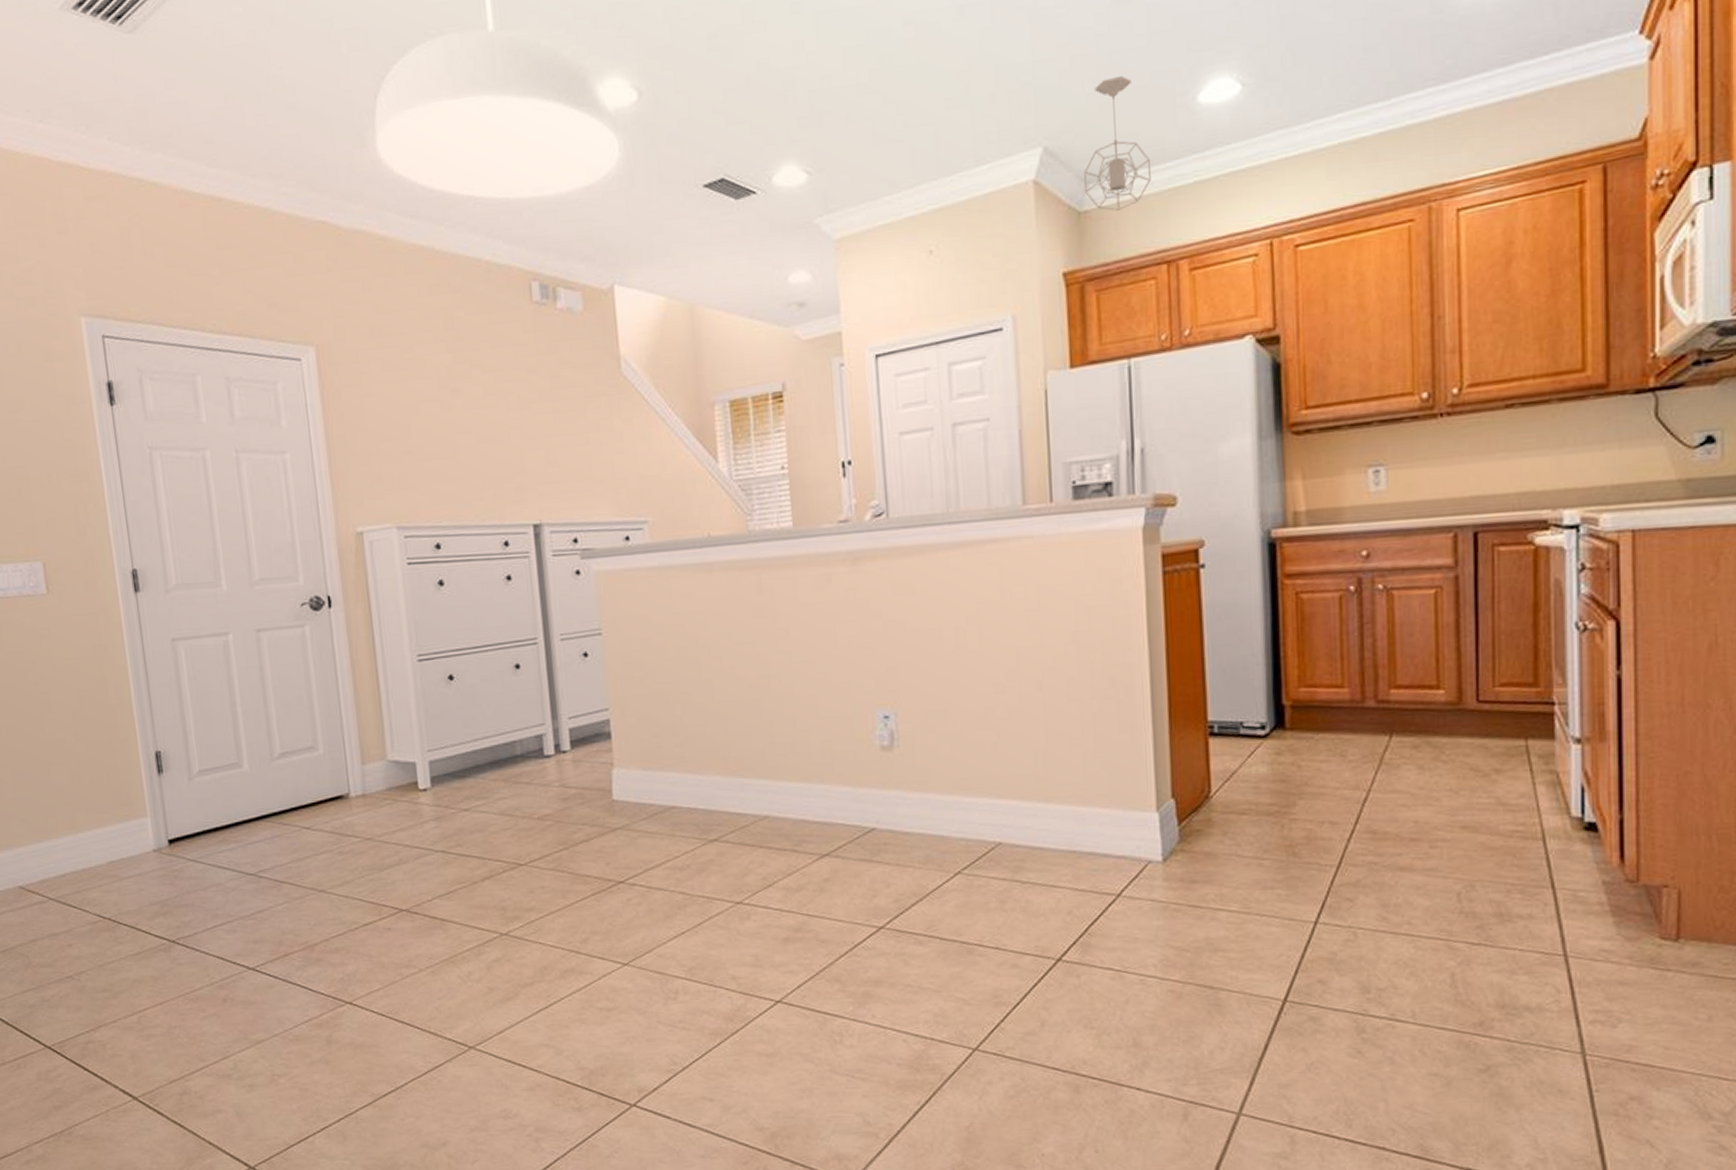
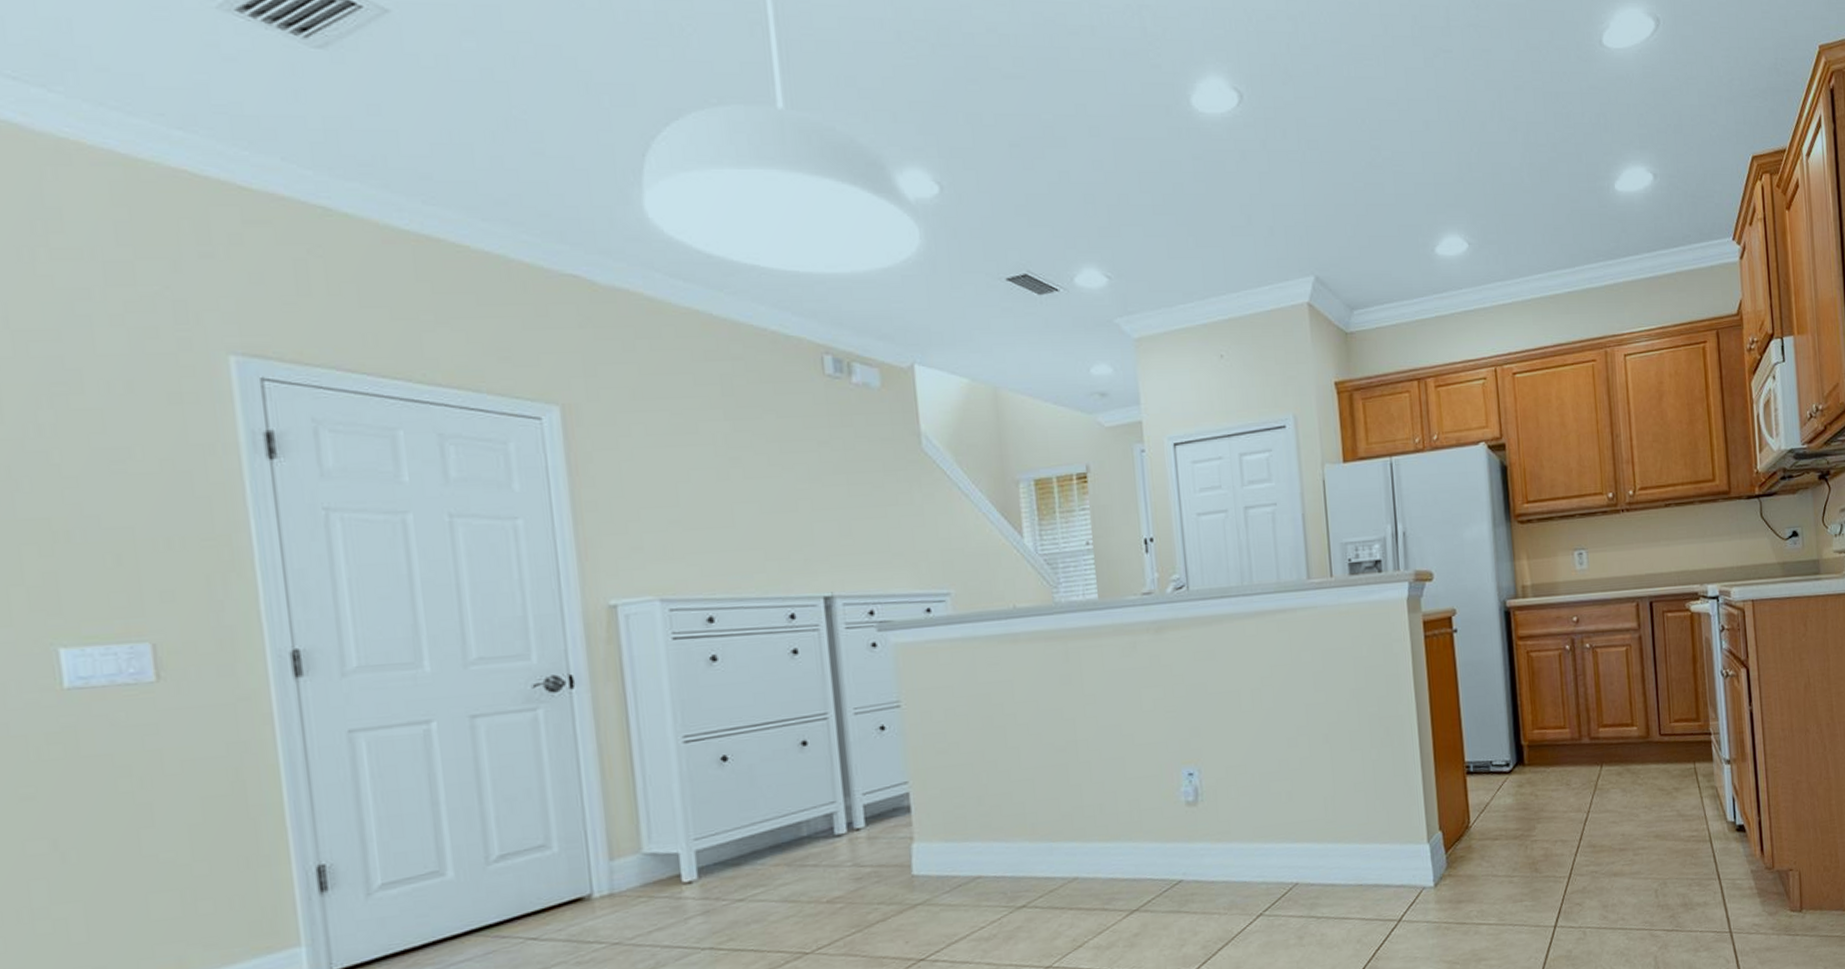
pendant light: present [1084,75,1151,211] -> none [1349,225,1402,334]

